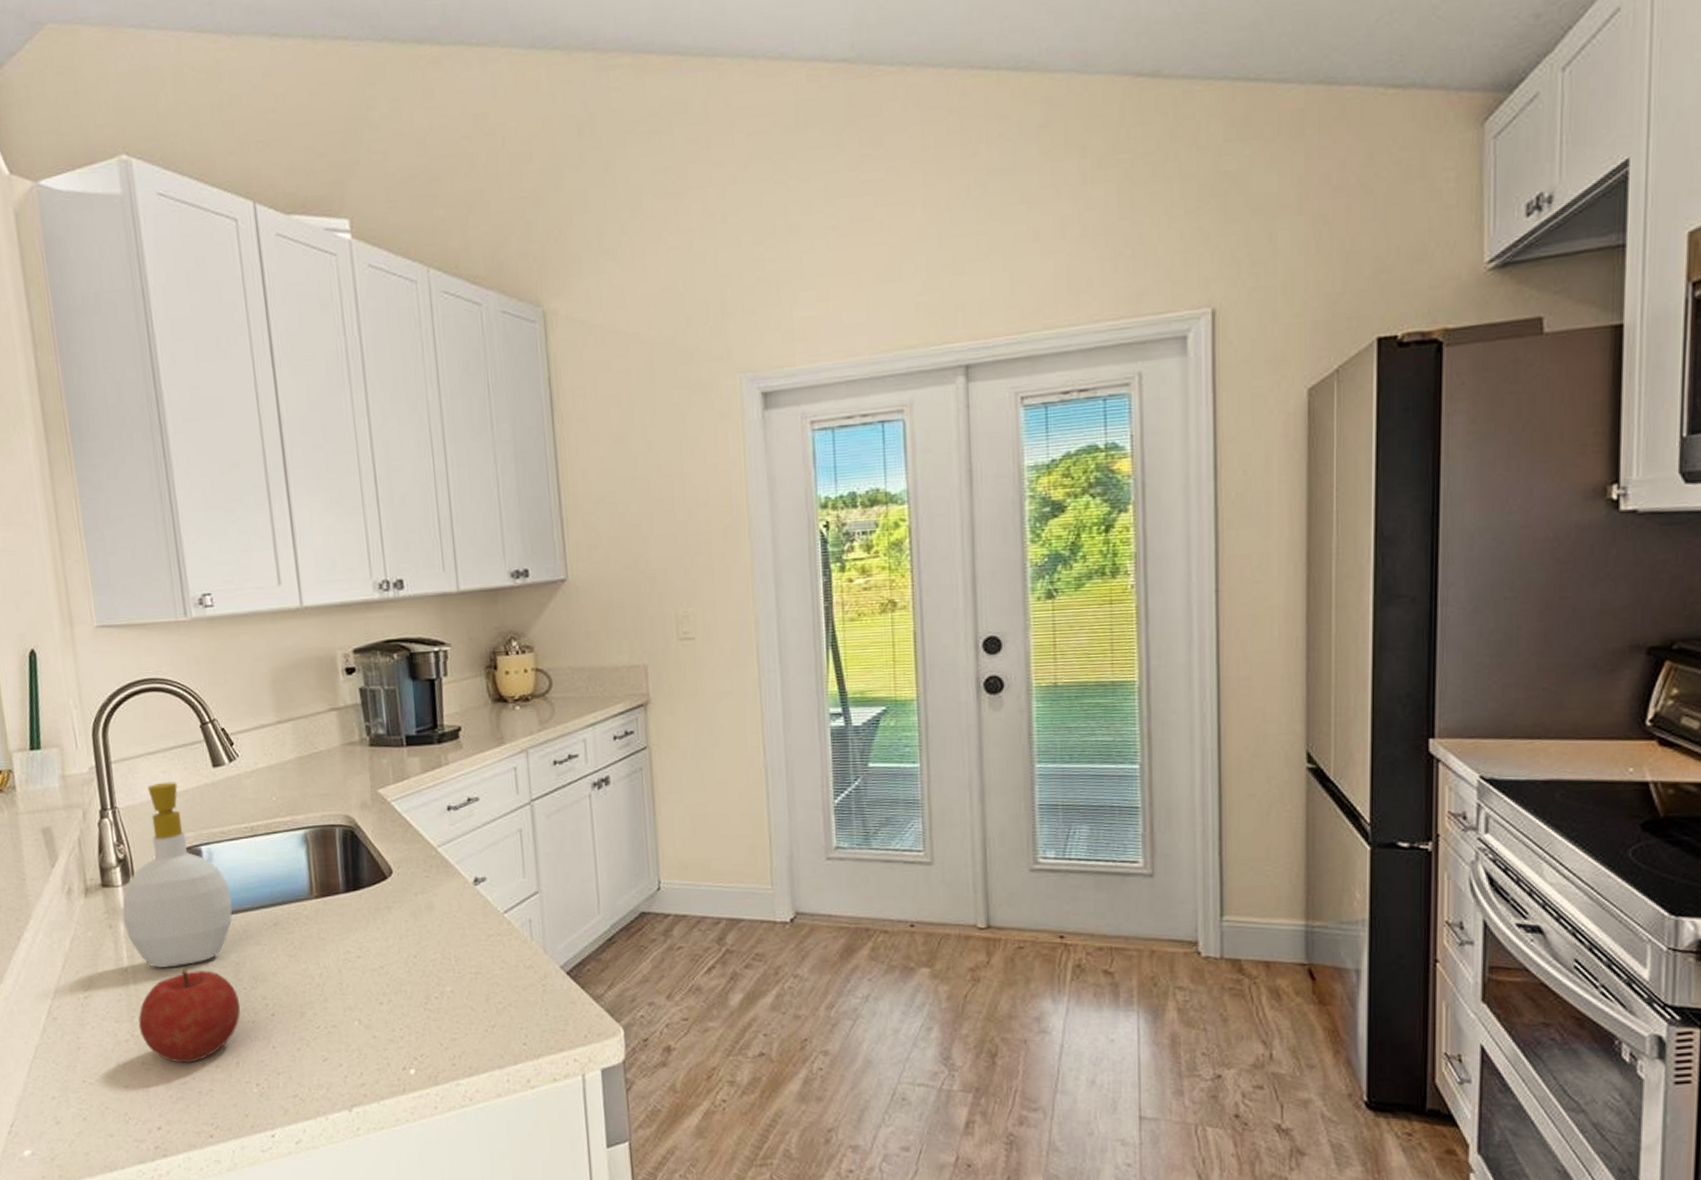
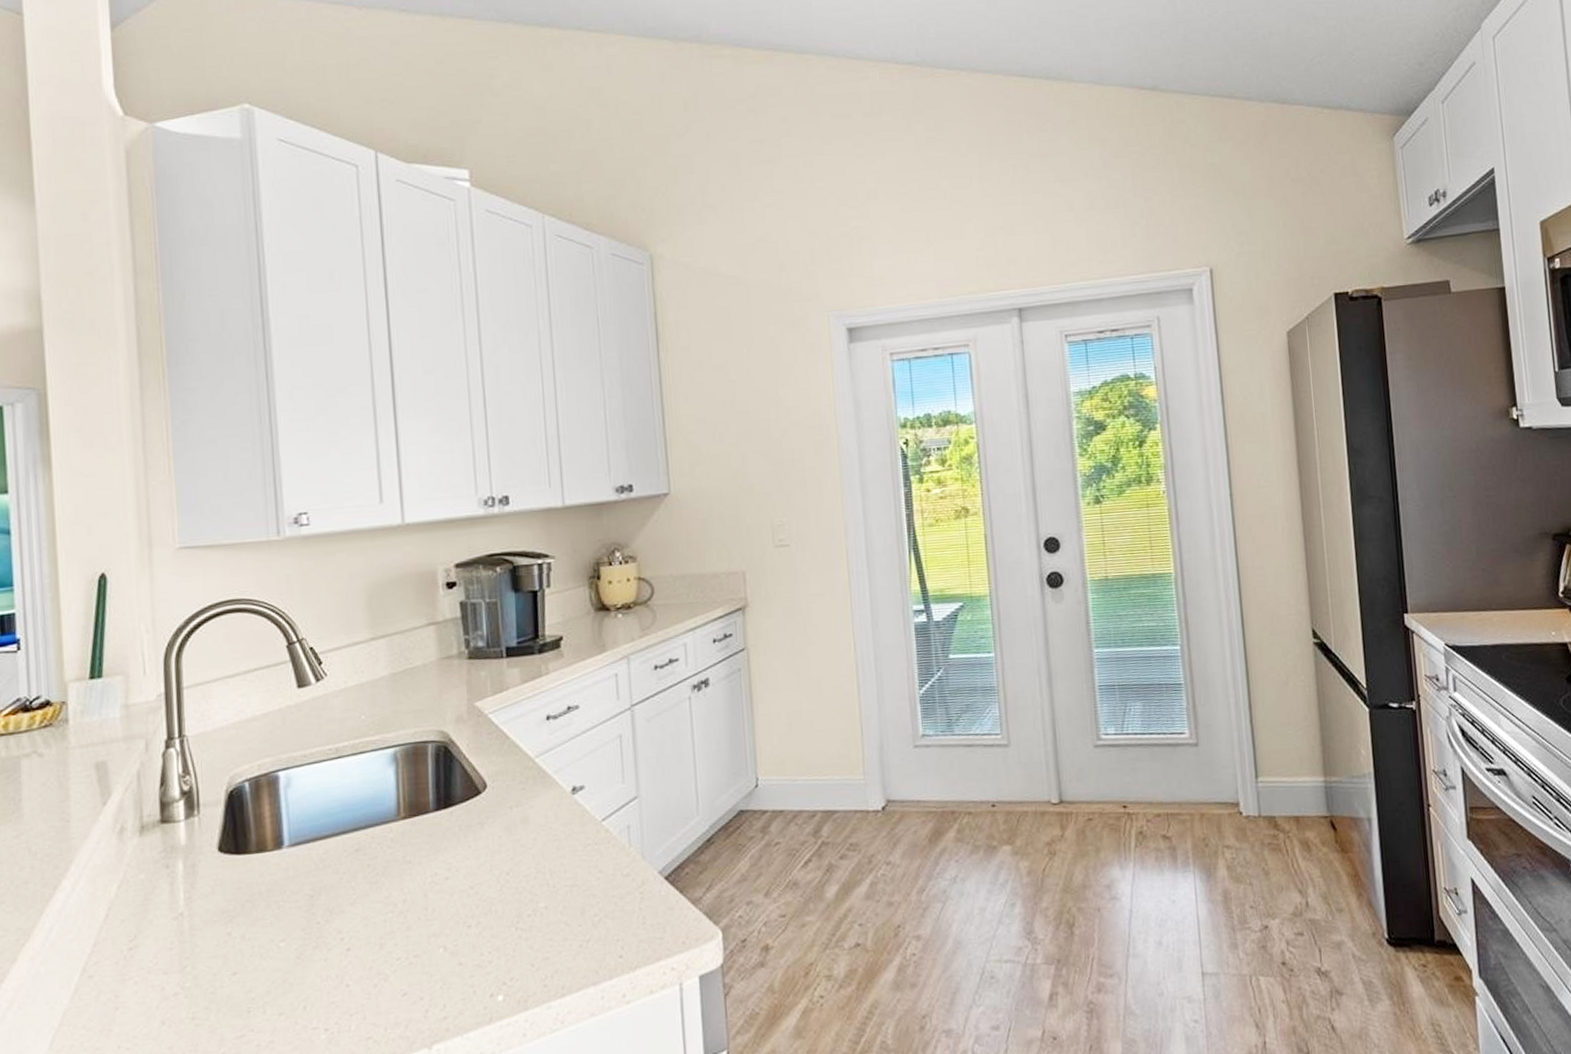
soap bottle: present [122,782,233,968] -> none [182,705,311,909]
fruit: present [138,968,241,1063] -> none [191,906,313,1014]

